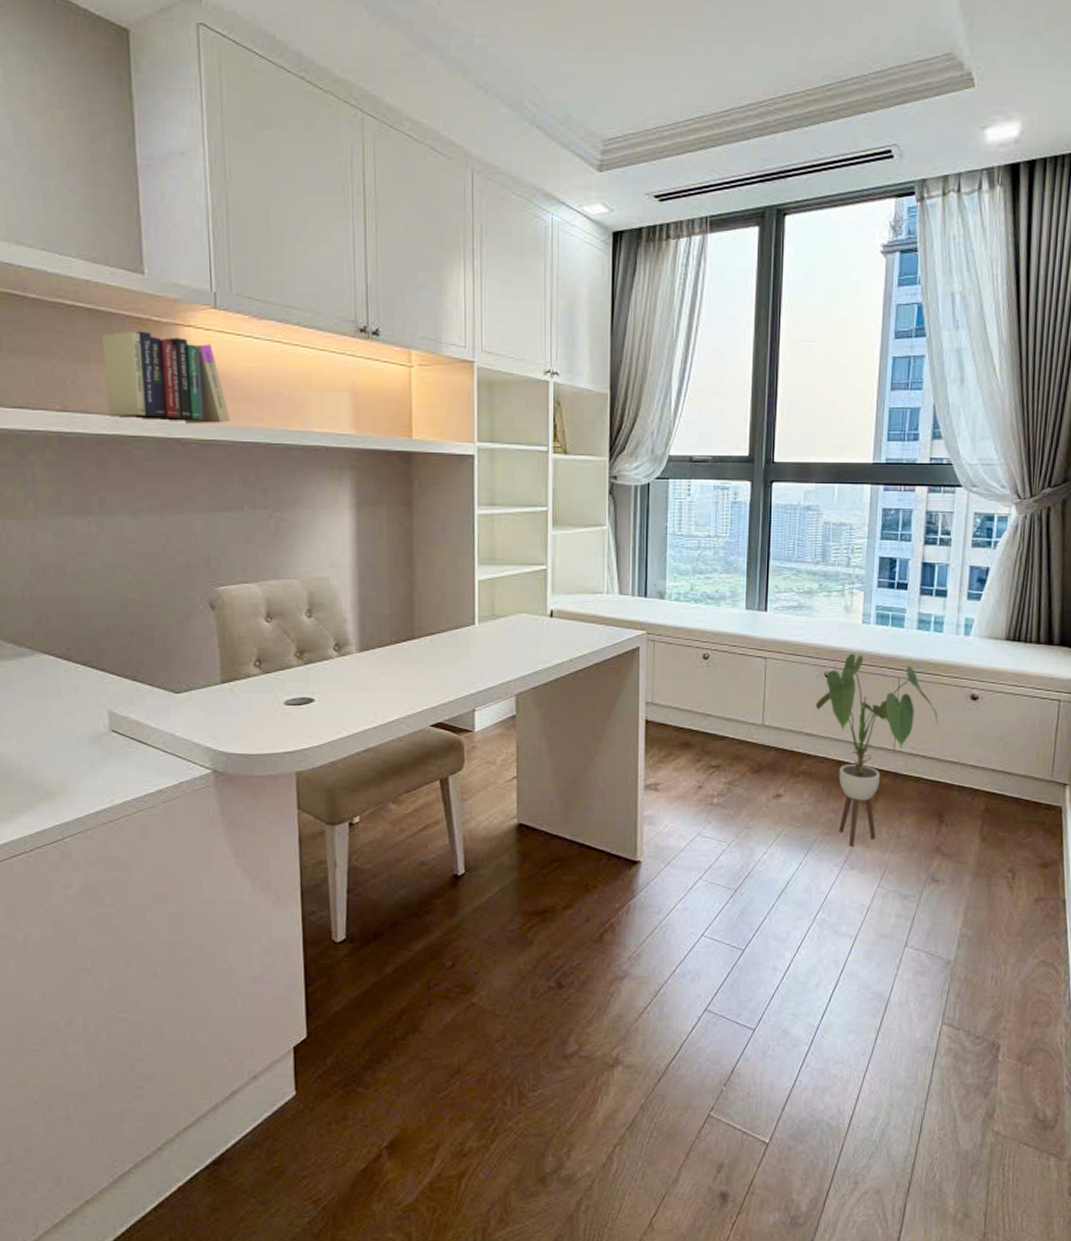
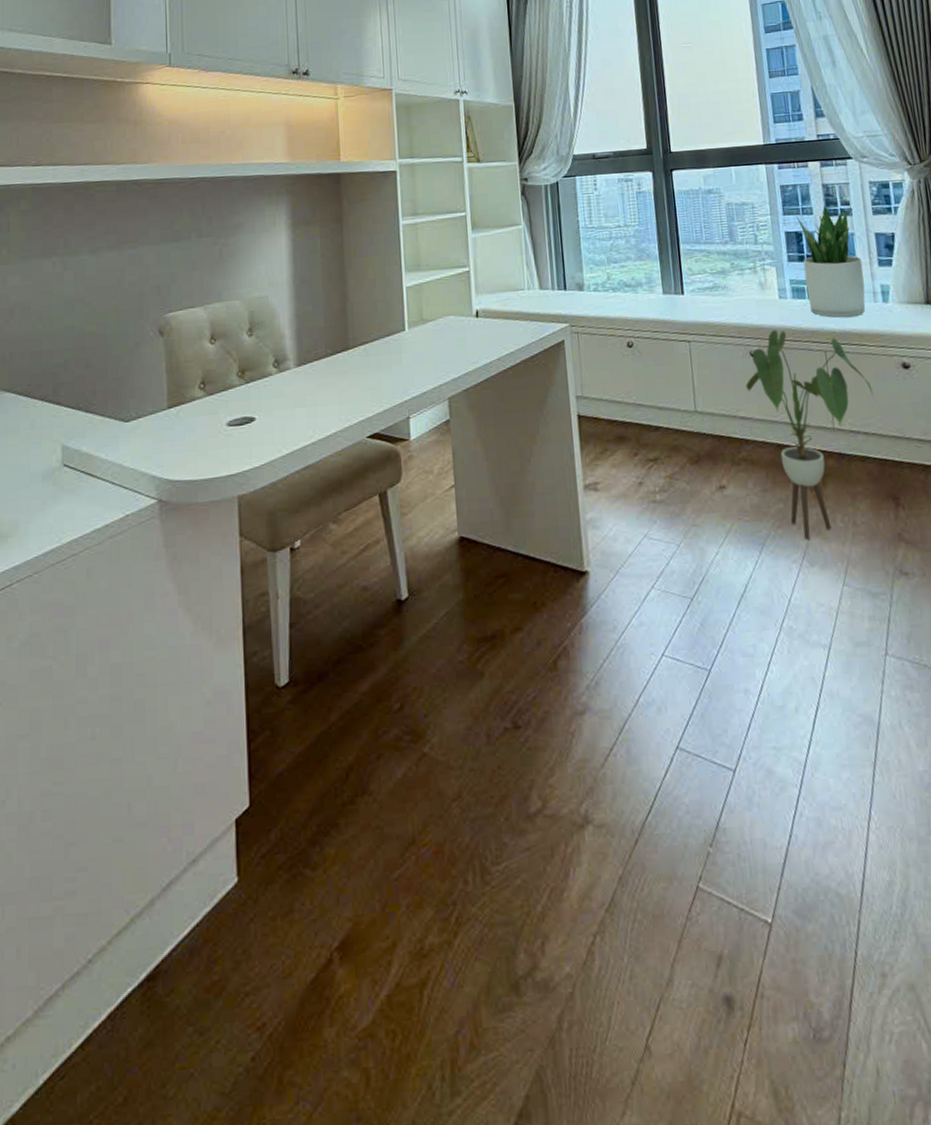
books: present [101,331,230,424] -> none [73,91,180,167]
planter: none [891,534,952,646] -> present [795,206,866,318]

